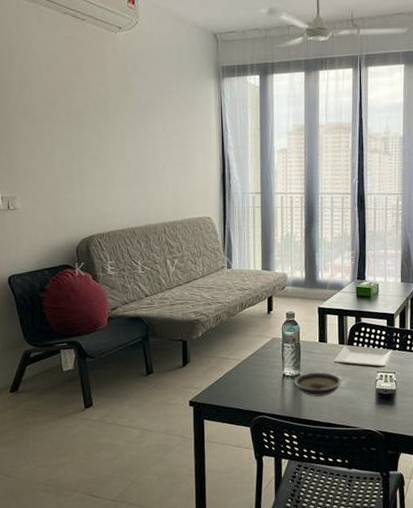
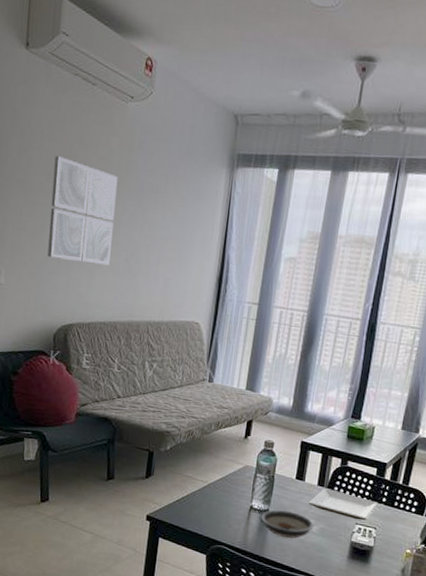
wall art: none [55,86,120,178] -> present [47,156,118,266]

